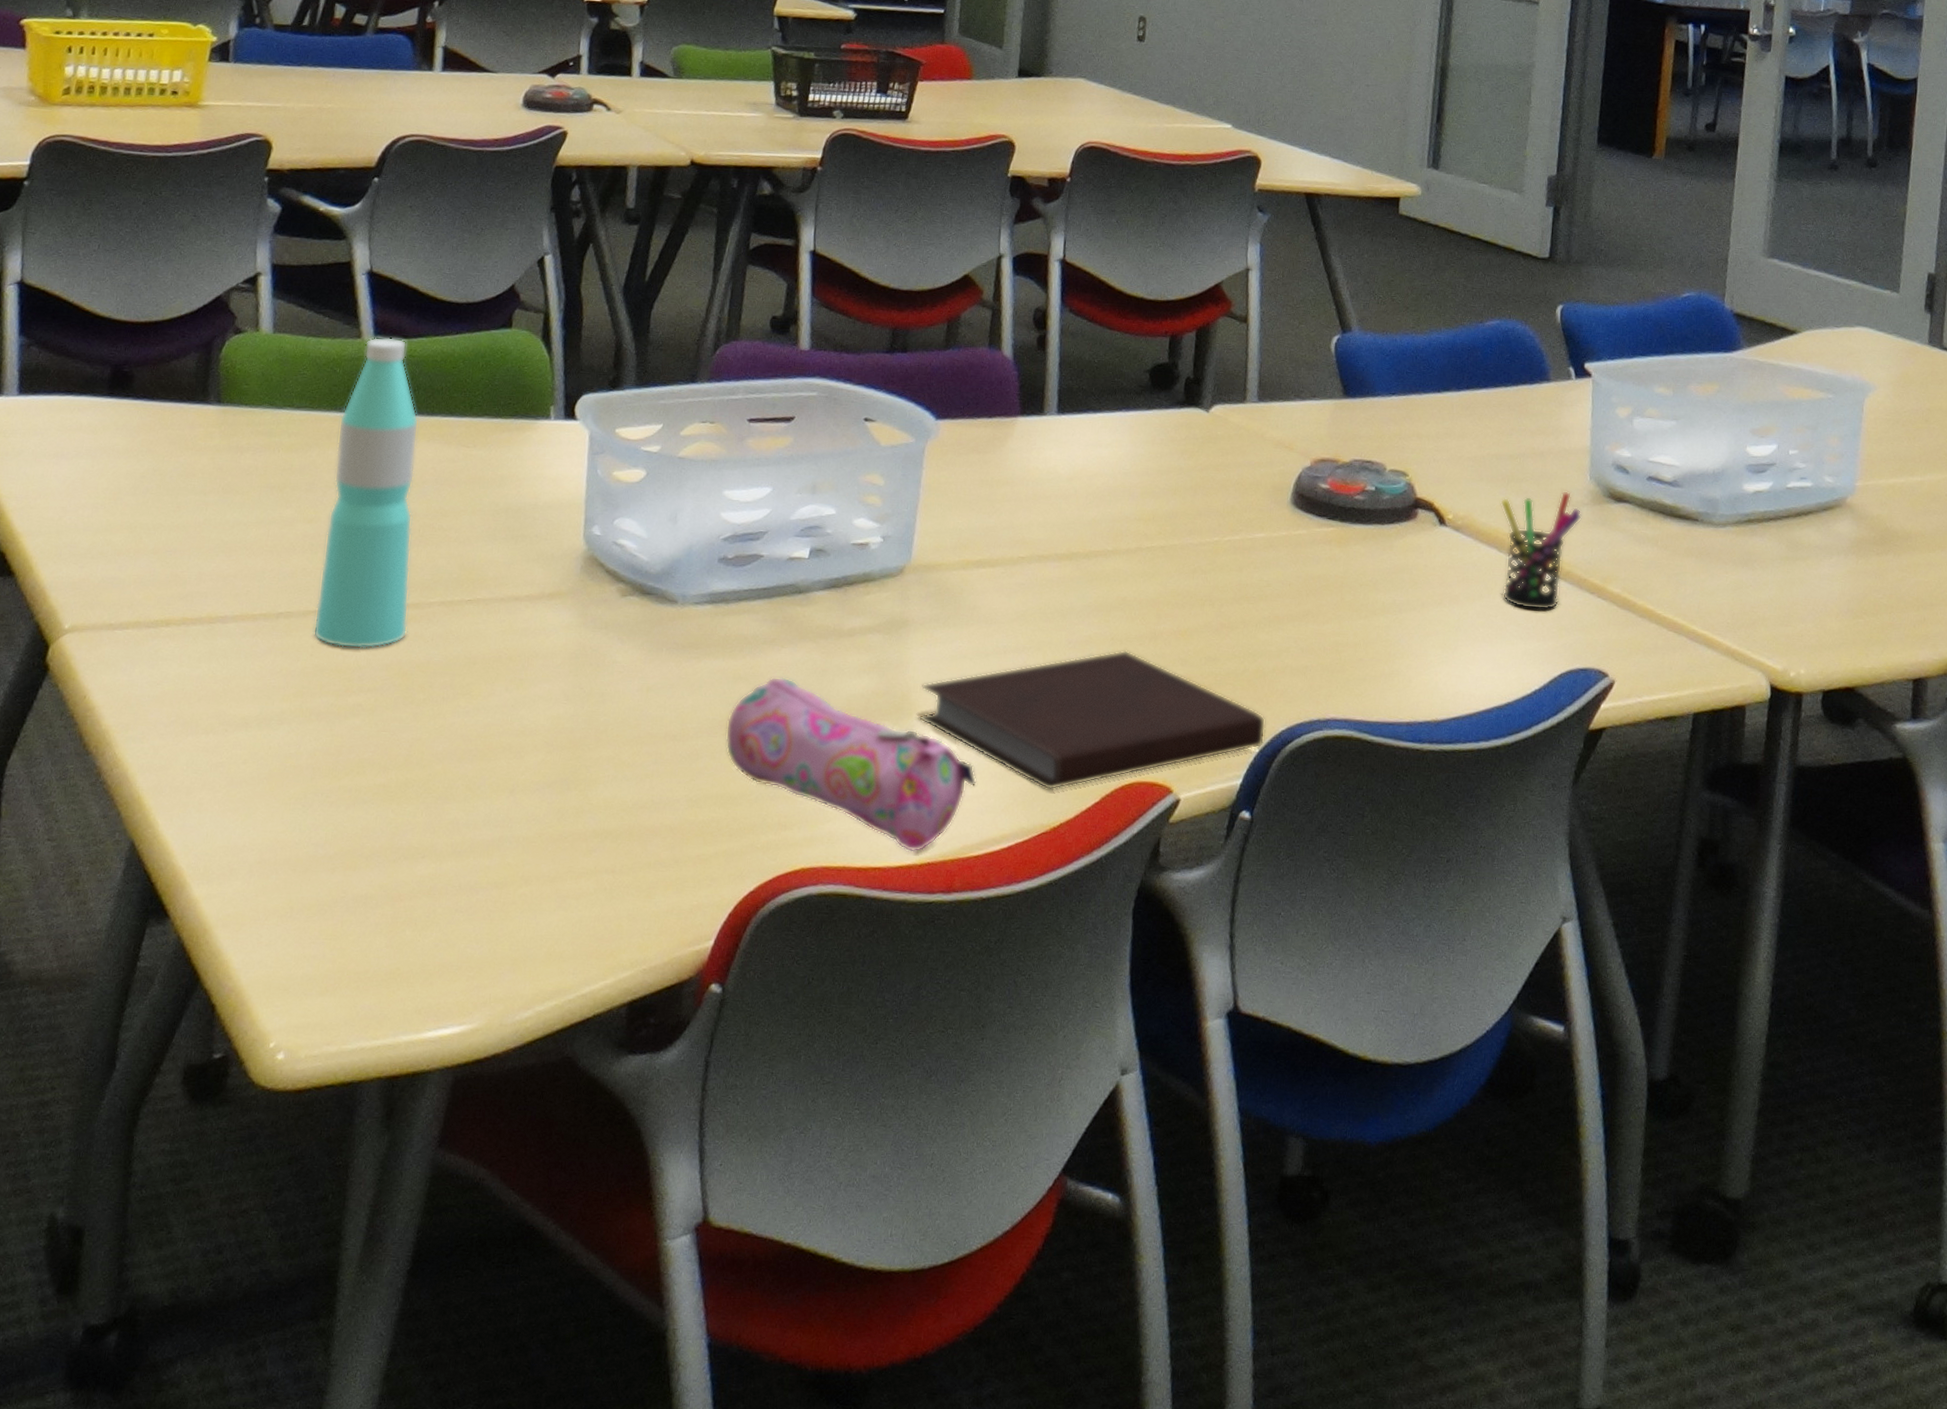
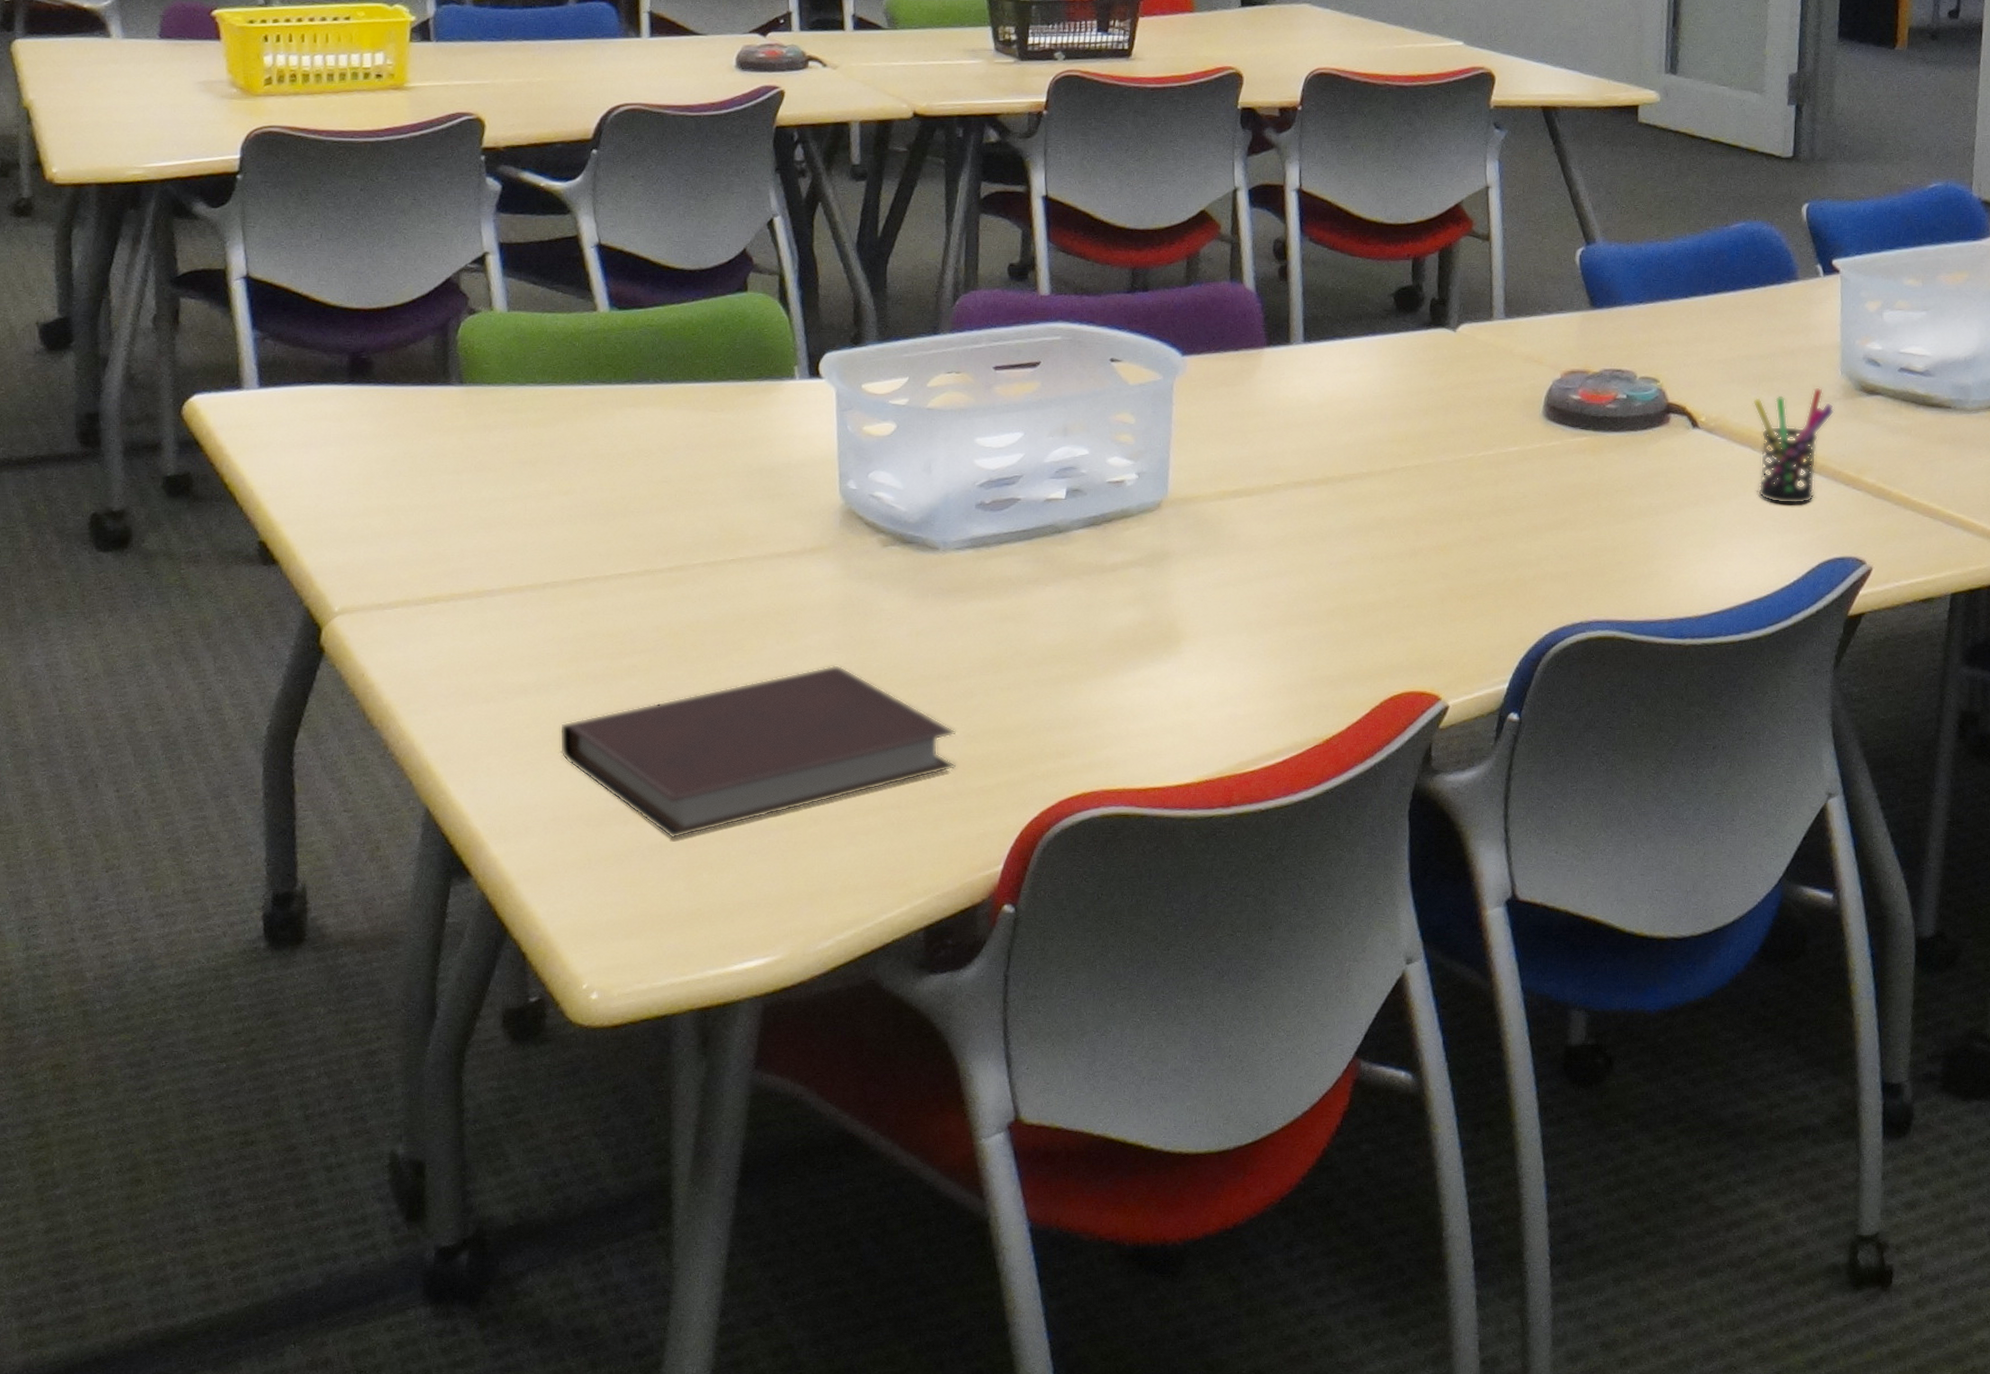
notebook: none [274,716,678,891] -> present [559,665,956,839]
water bottle: present [313,337,419,649] -> none [581,308,674,613]
pencil case: present [725,676,977,853] -> none [997,614,1248,771]
notebook: present [918,650,1266,790] -> none [1186,568,1529,705]

